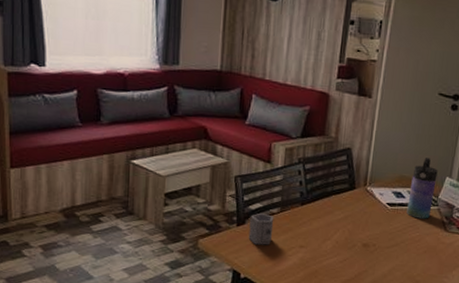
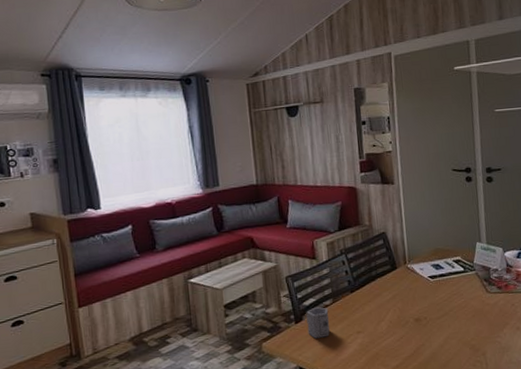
water bottle: present [406,158,438,219] -> none [446,228,470,286]

